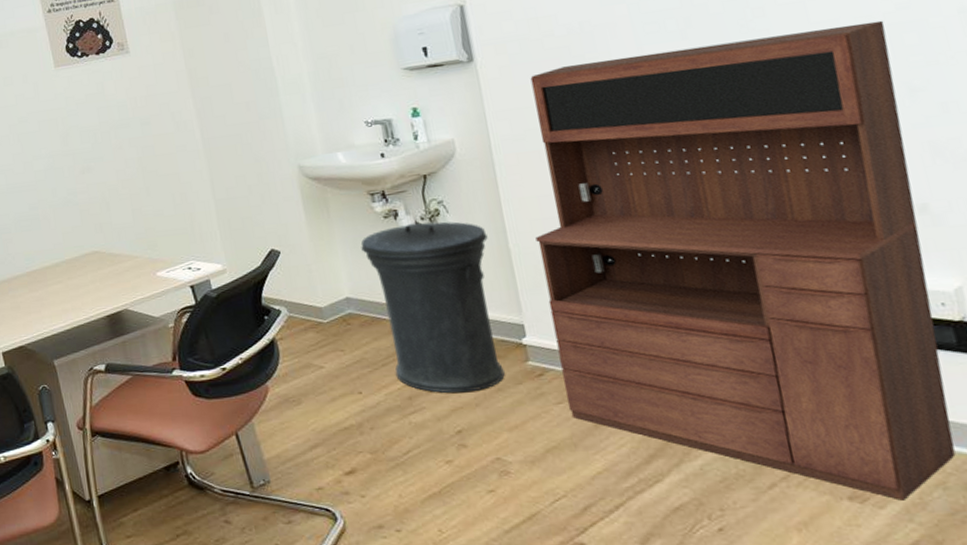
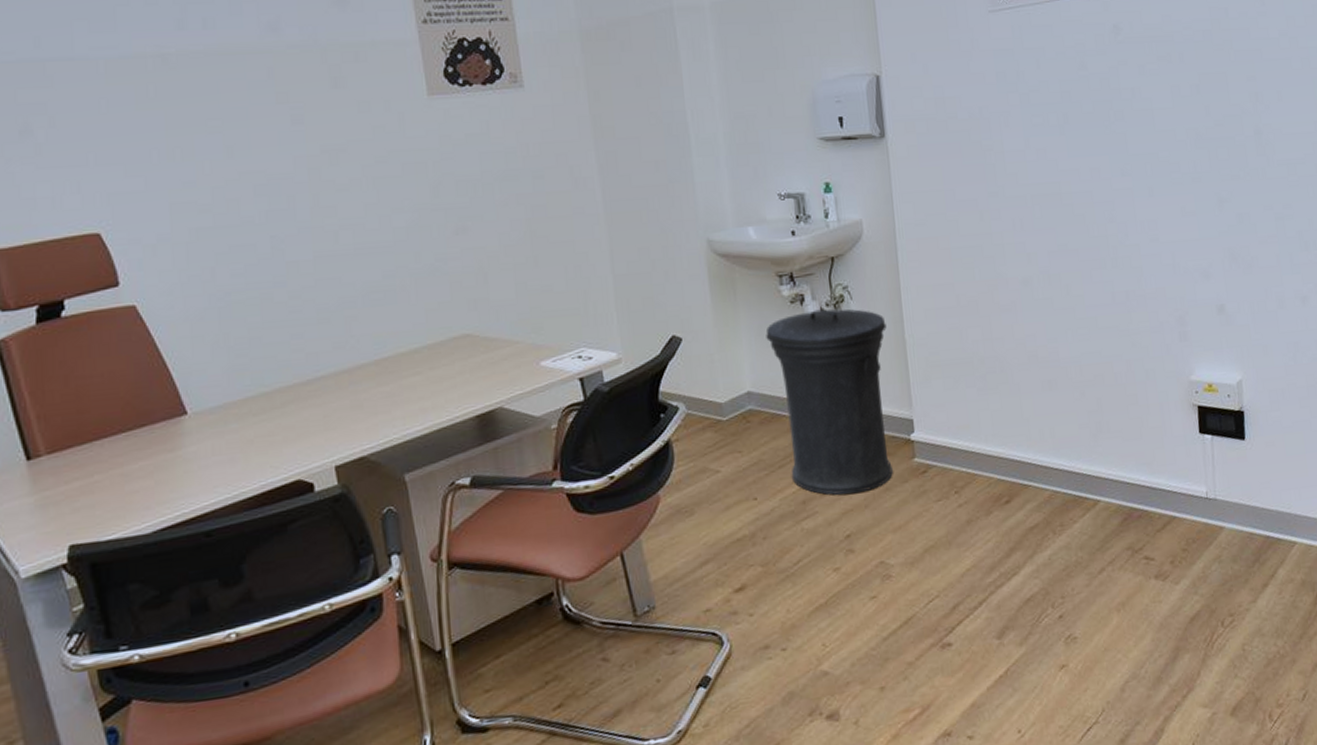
shelving unit: present [530,20,956,501] -> none [929,134,1229,576]

